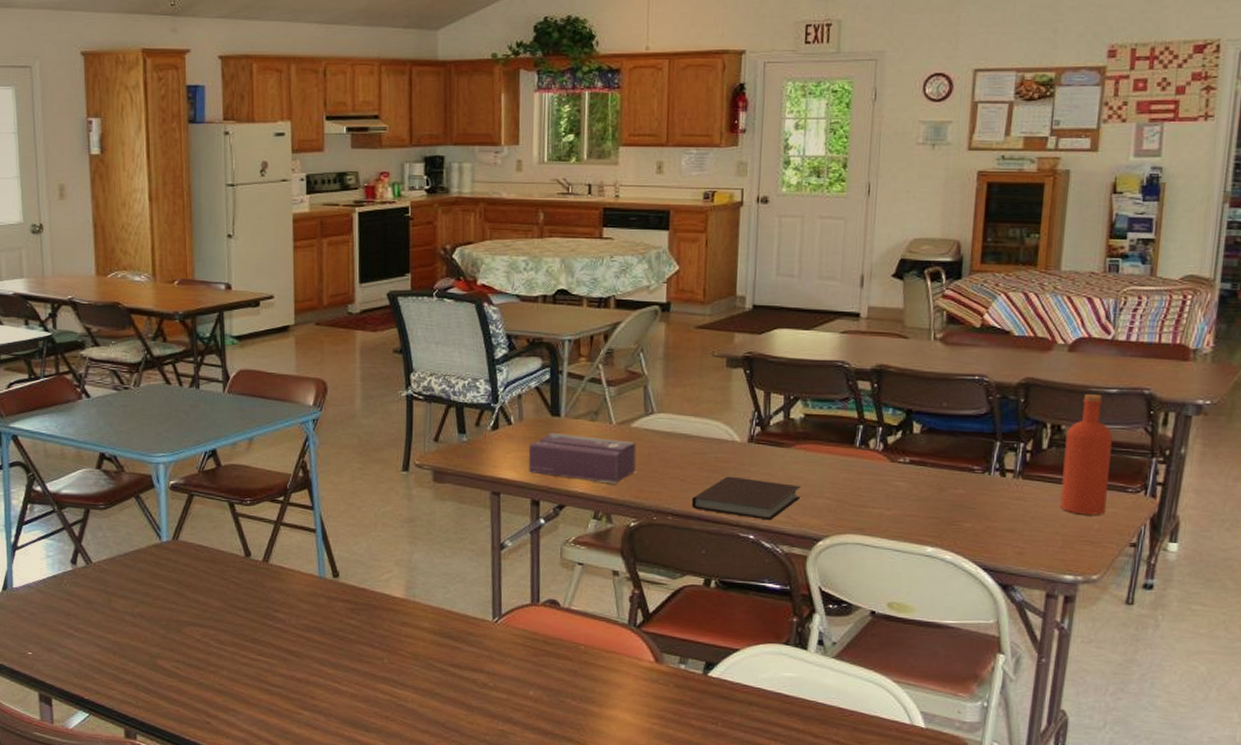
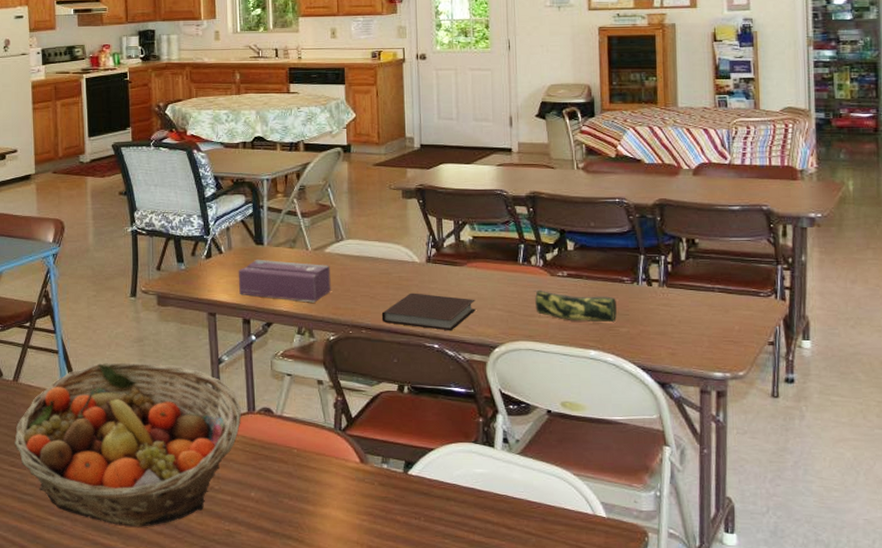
fruit basket: none [263,544,523,725] -> present [14,362,241,527]
pencil case: none [869,477,963,517] -> present [534,290,618,323]
bottle: present [1060,394,1113,515] -> none [700,212,743,318]

